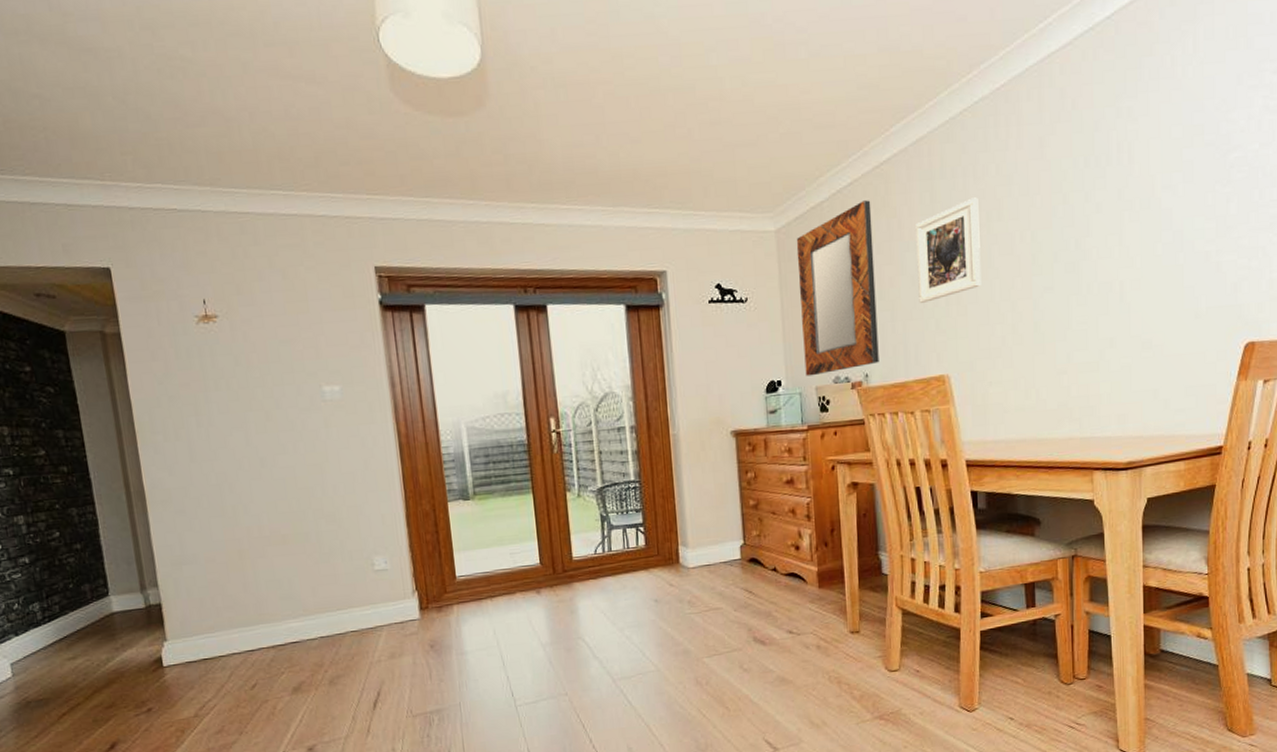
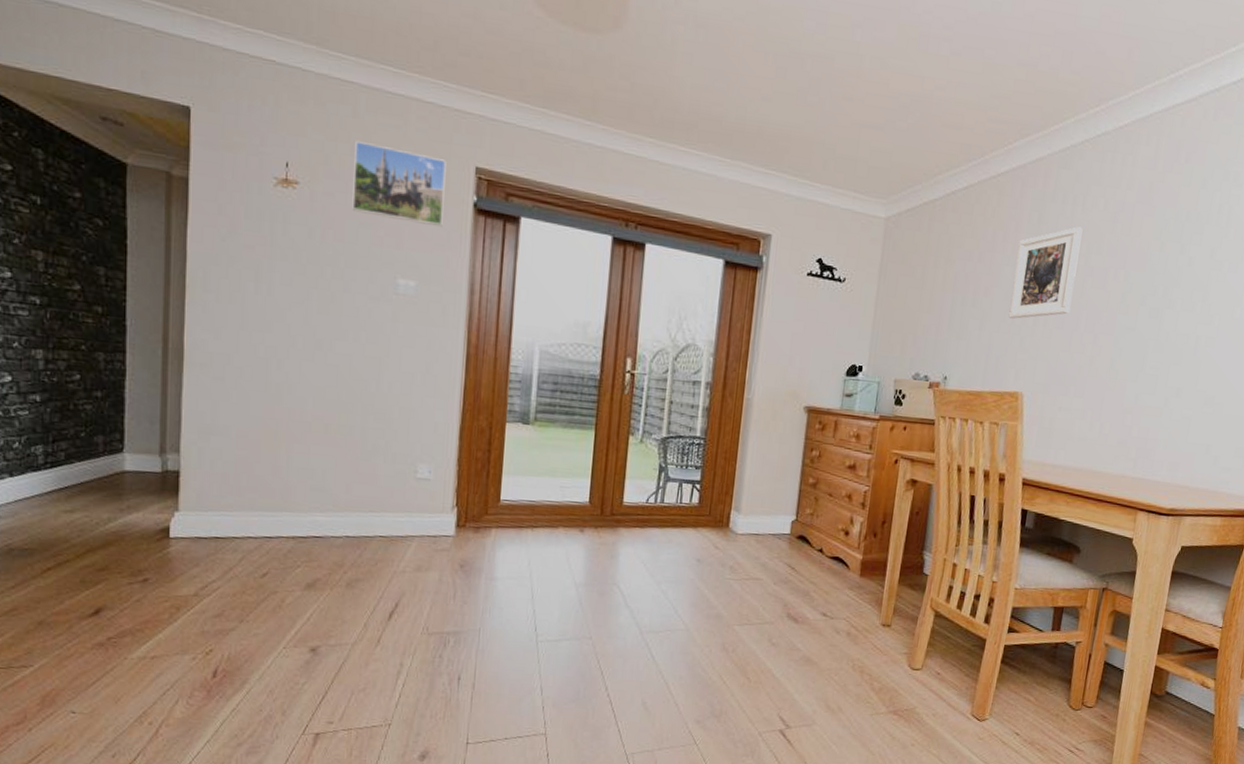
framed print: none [261,265,354,333] -> present [352,140,446,228]
home mirror: present [796,200,879,377] -> none [887,207,982,369]

